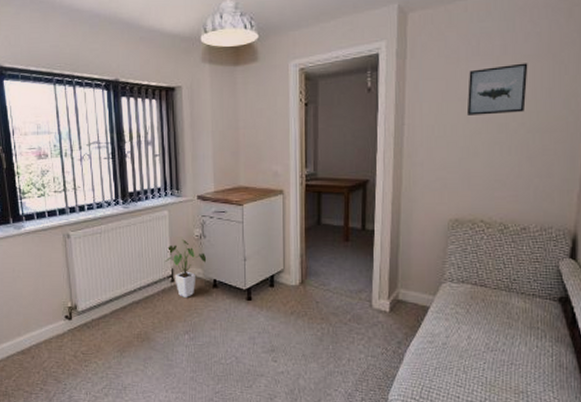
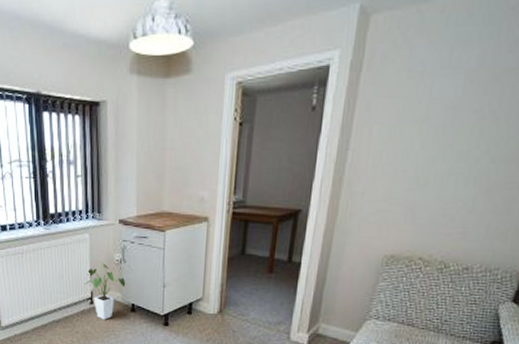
wall art: present [466,63,528,115] -> none [422,78,508,141]

